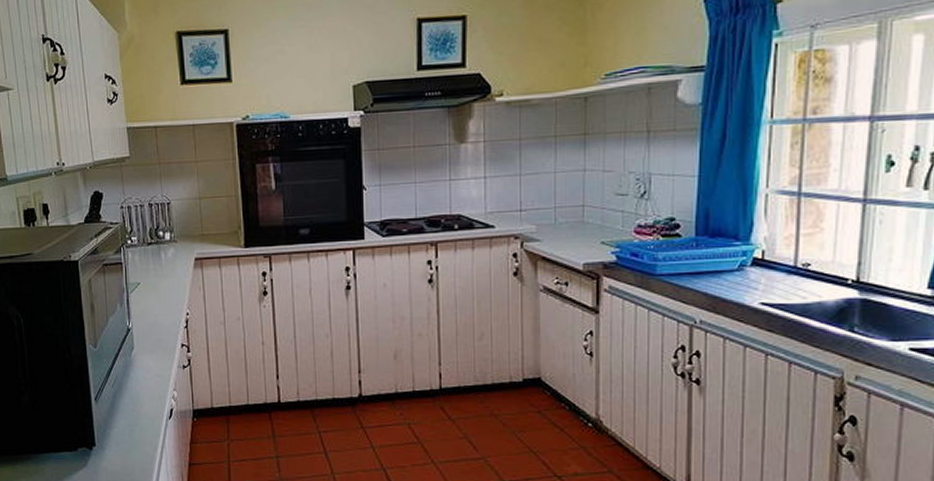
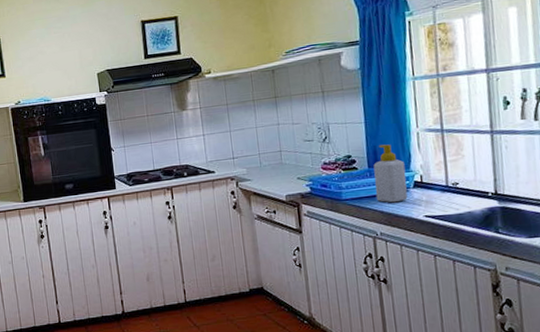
soap bottle: none [700,207,744,283] -> present [373,144,408,203]

